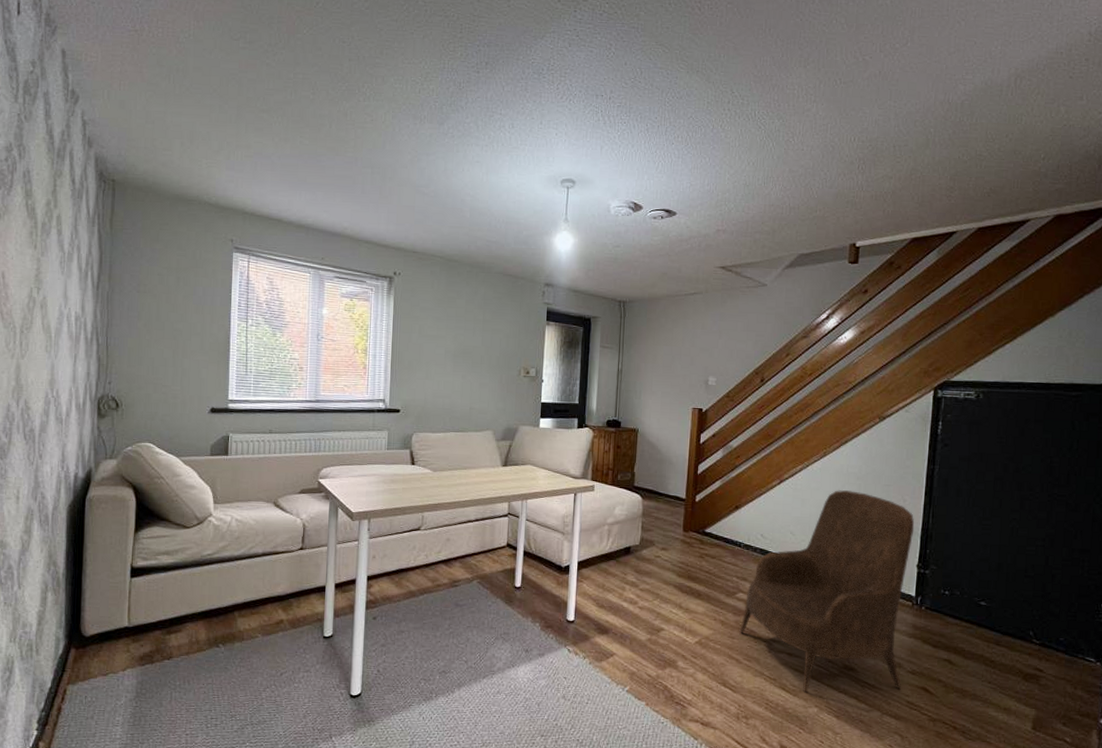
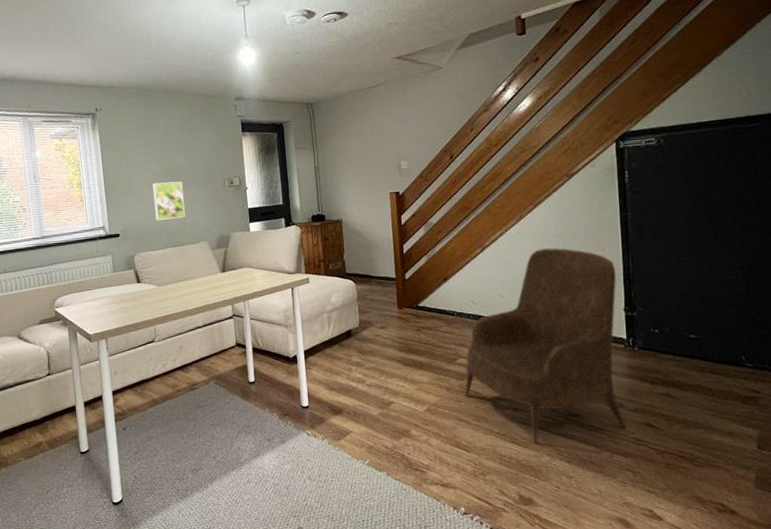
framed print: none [441,360,475,403] -> present [152,181,185,221]

